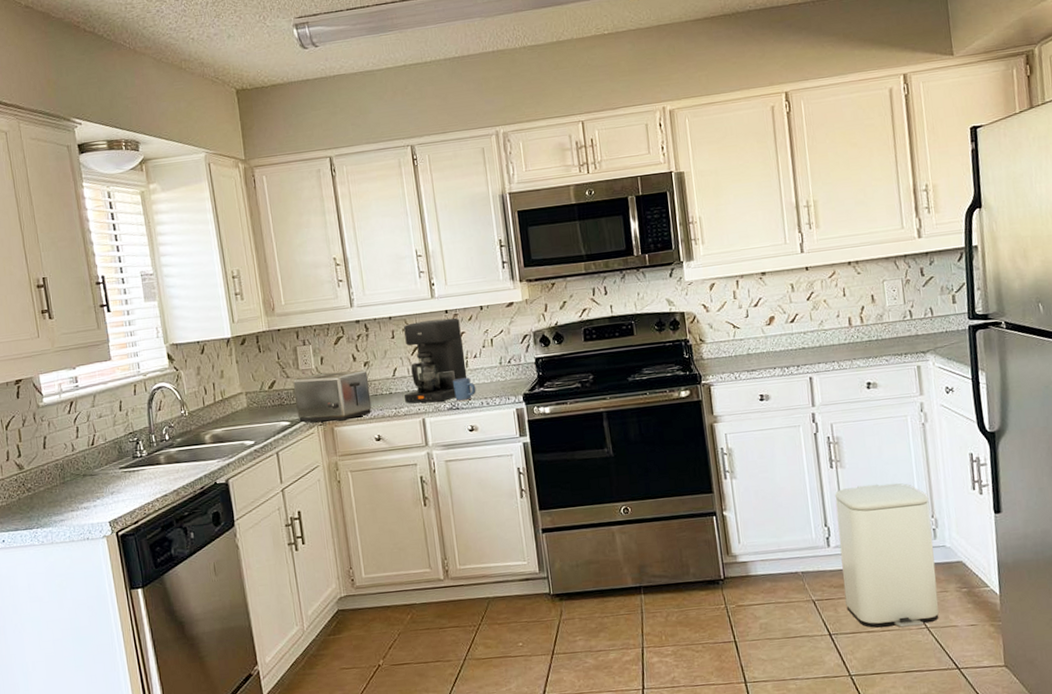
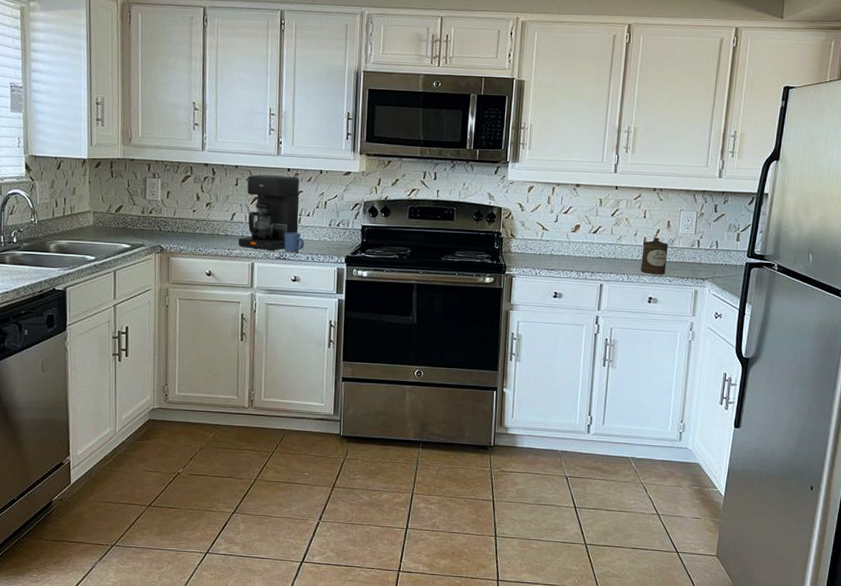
toaster: present [292,370,372,423] -> none [138,205,208,253]
pedal bin: present [834,483,939,629] -> none [593,385,682,513]
canister: none [849,315,880,357] -> present [641,237,669,274]

